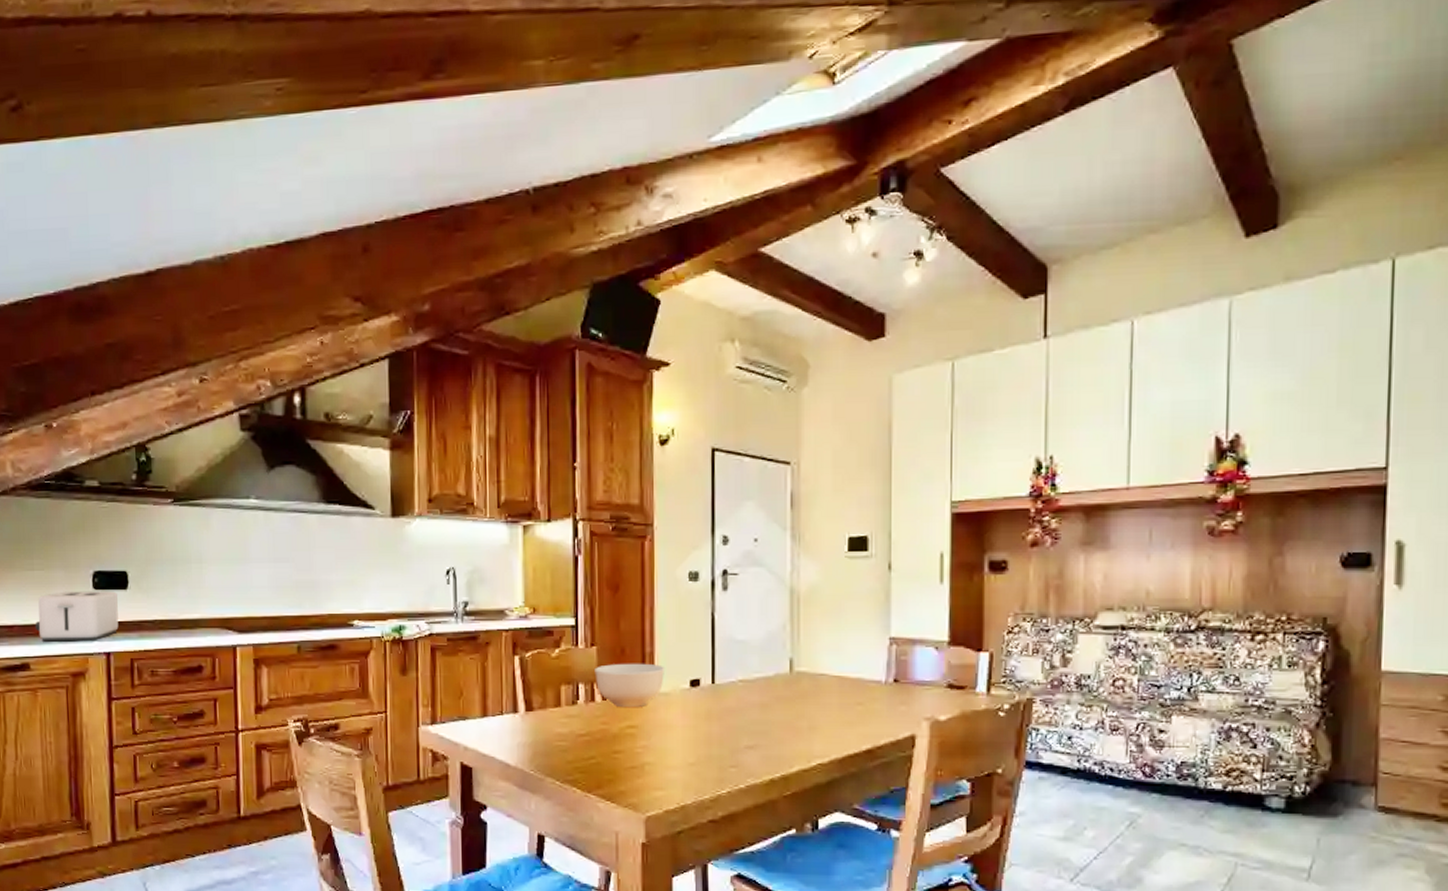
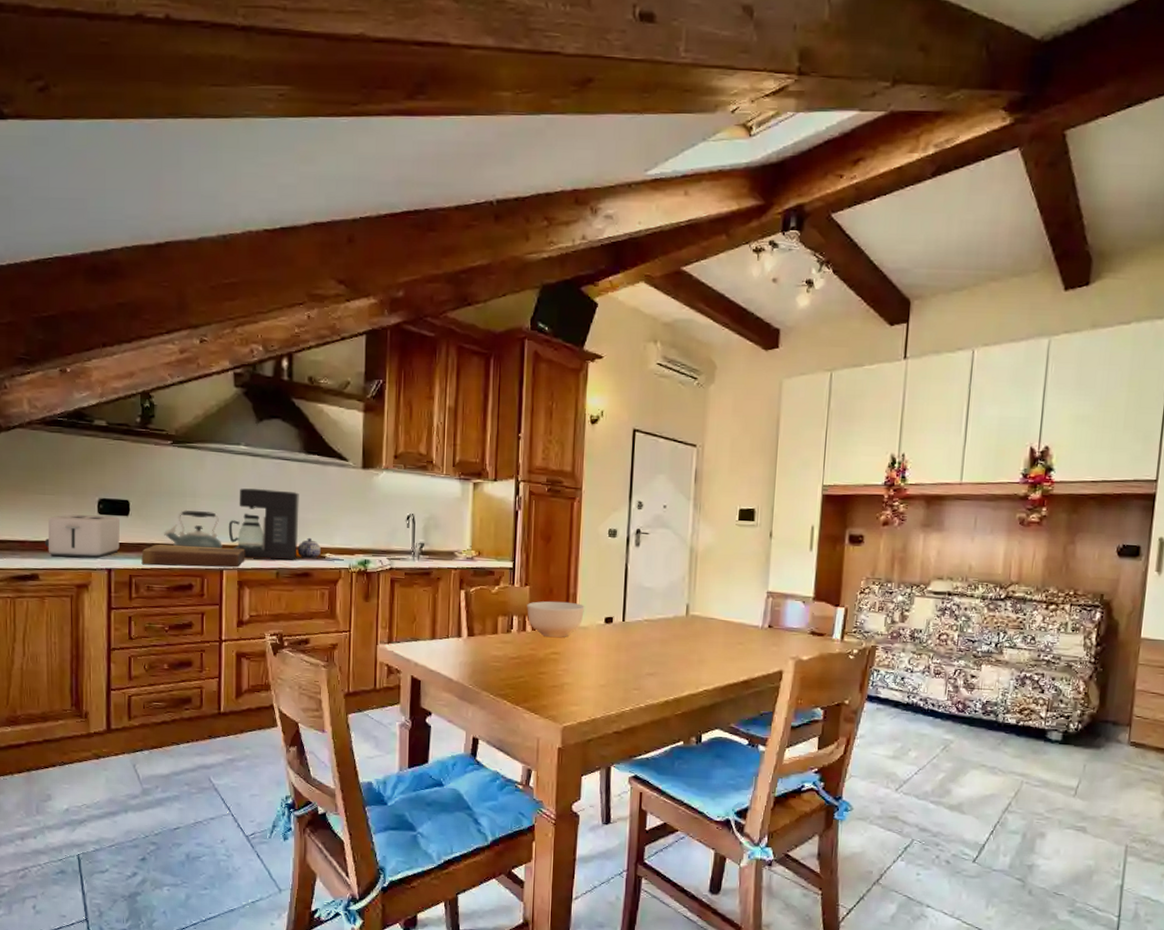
cutting board: none [143,620,261,646] -> present [141,544,245,568]
kettle: none [168,579,235,622] -> present [164,510,222,549]
coffee maker: none [240,549,321,631] -> present [228,488,299,560]
teapot: none [321,602,348,628] -> present [297,537,321,559]

